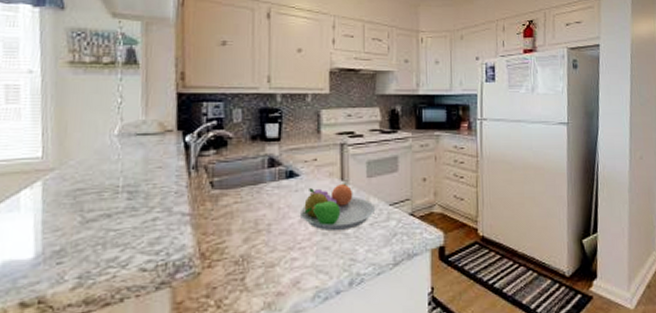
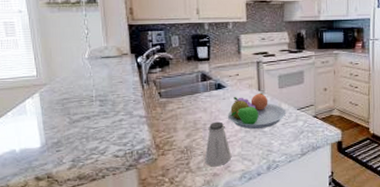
saltshaker: none [266,221,303,283] -> present [204,121,232,167]

